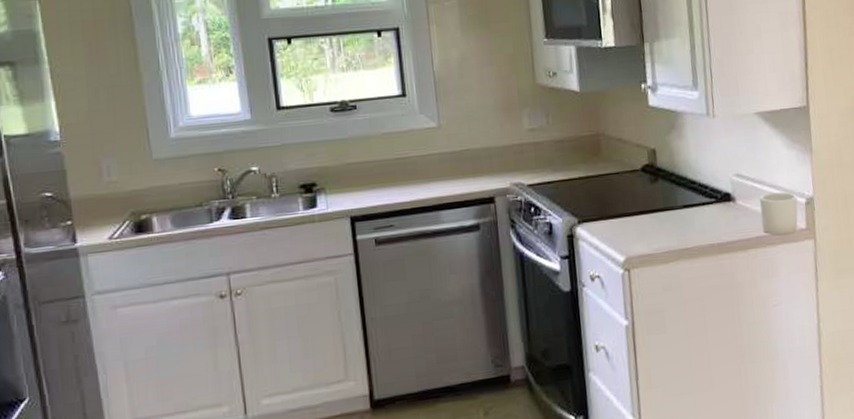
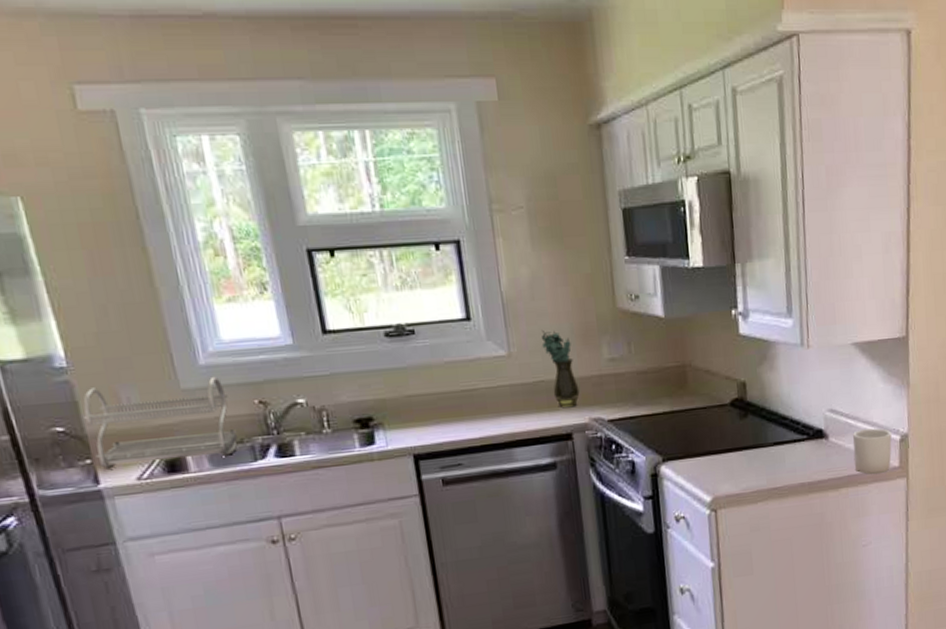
dish rack: none [68,147,198,231] -> present [82,376,238,471]
vase: none [468,104,502,173] -> present [541,329,580,407]

